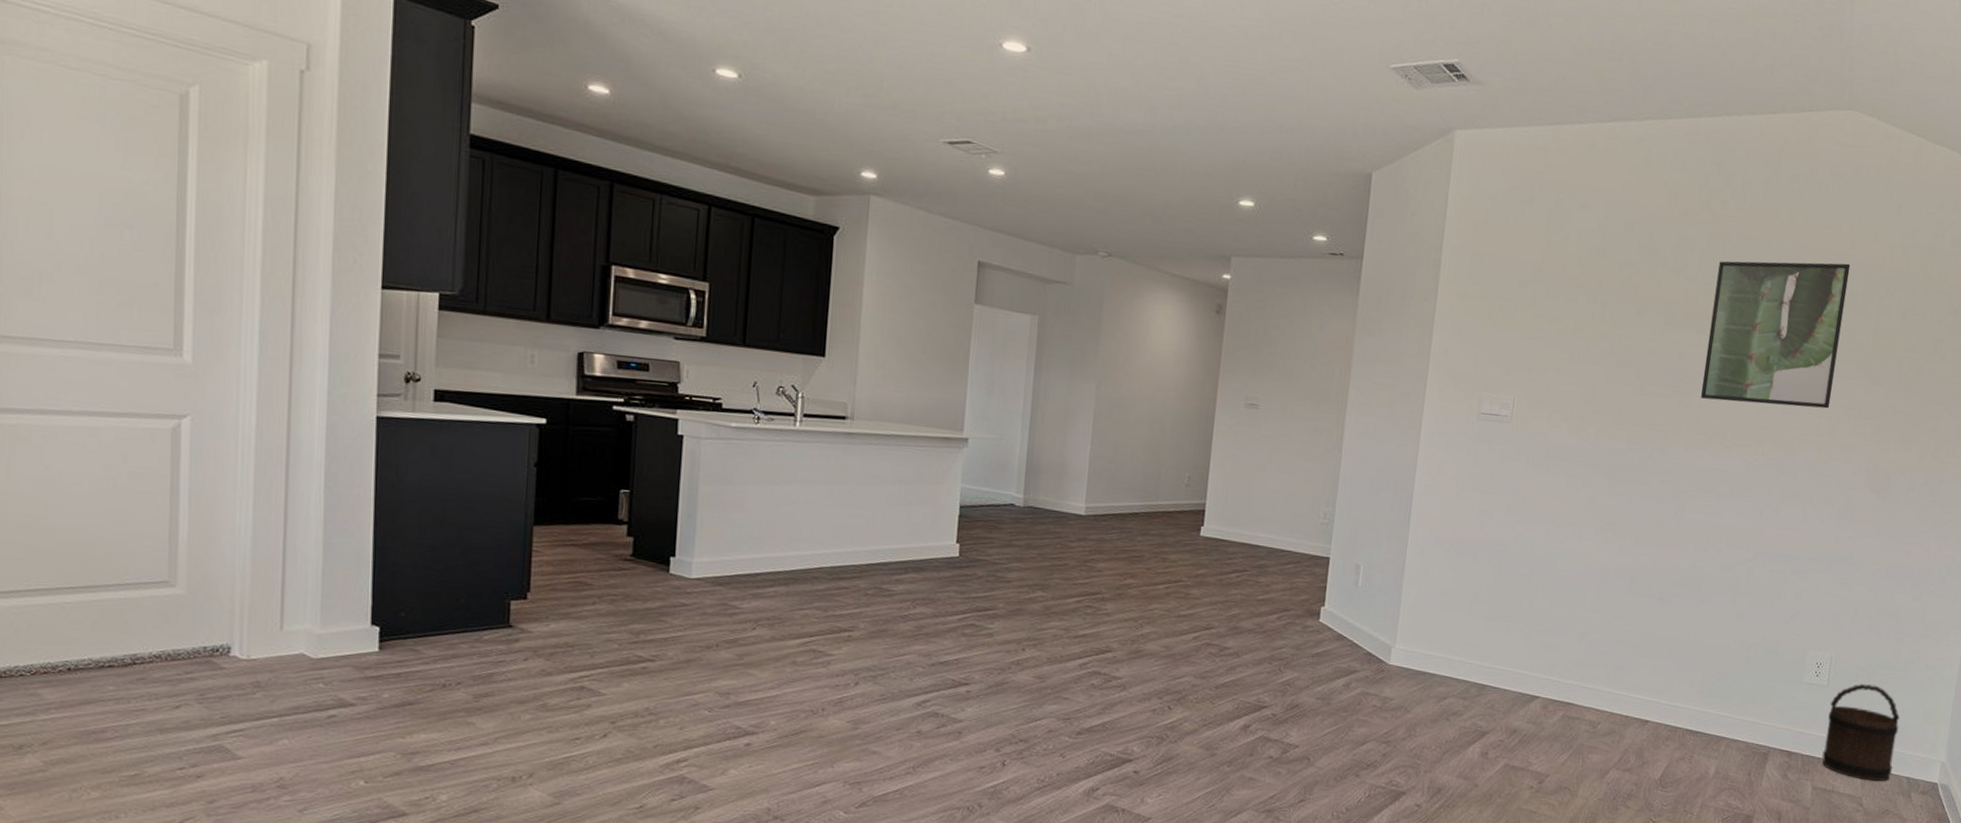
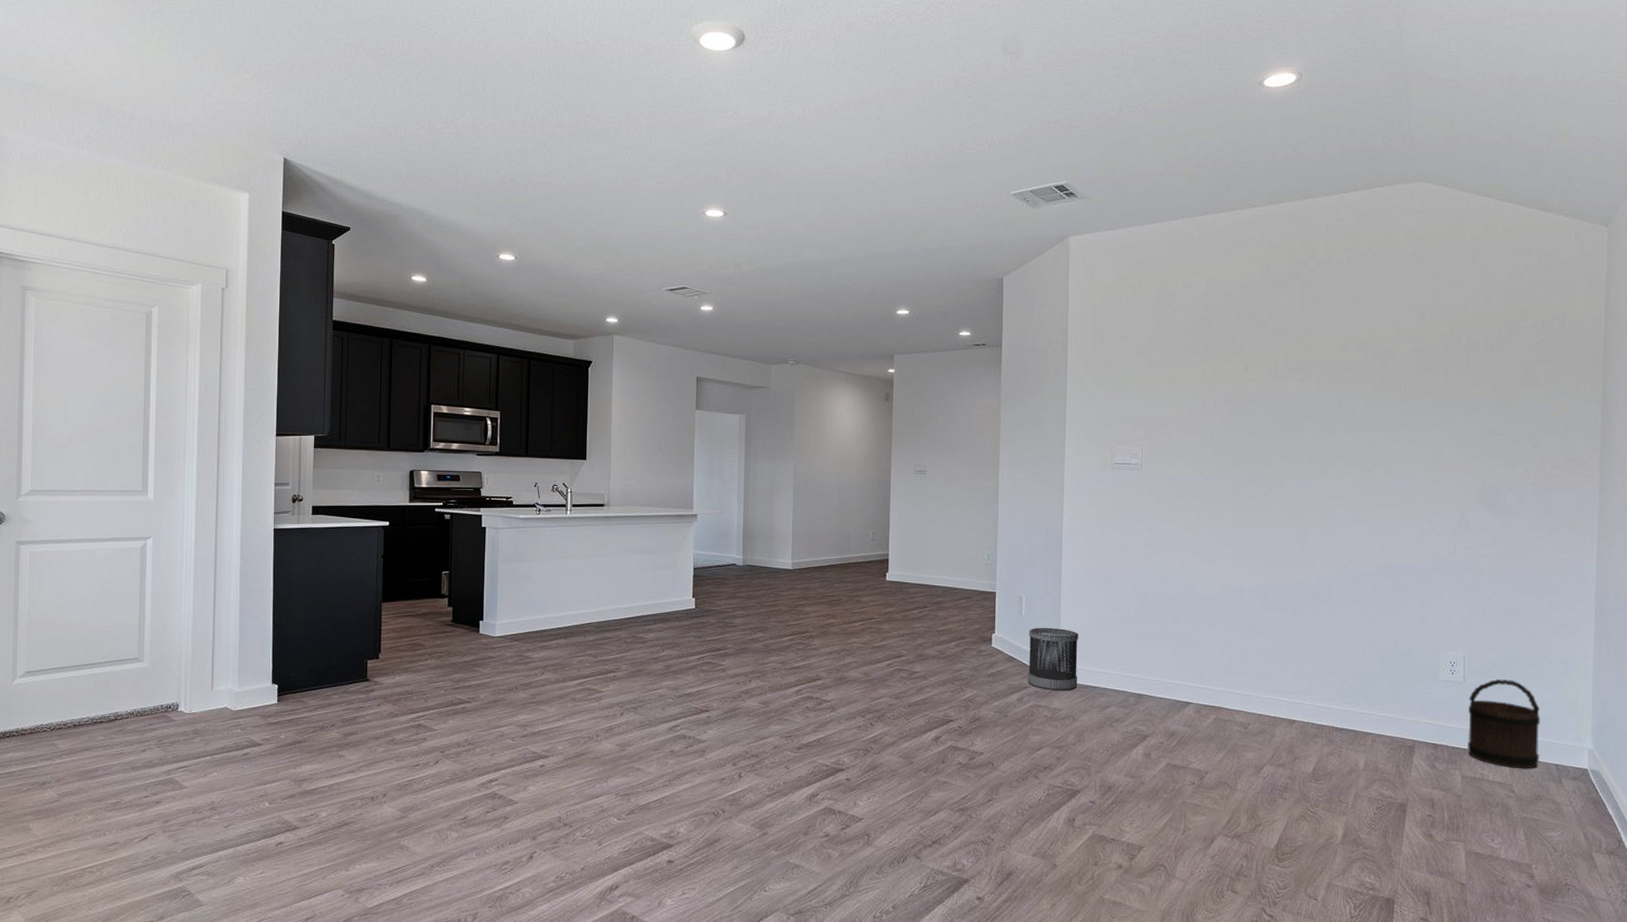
wastebasket: none [1357,602,1421,678] -> present [1027,627,1078,691]
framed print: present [1700,261,1851,409] -> none [1309,310,1435,437]

